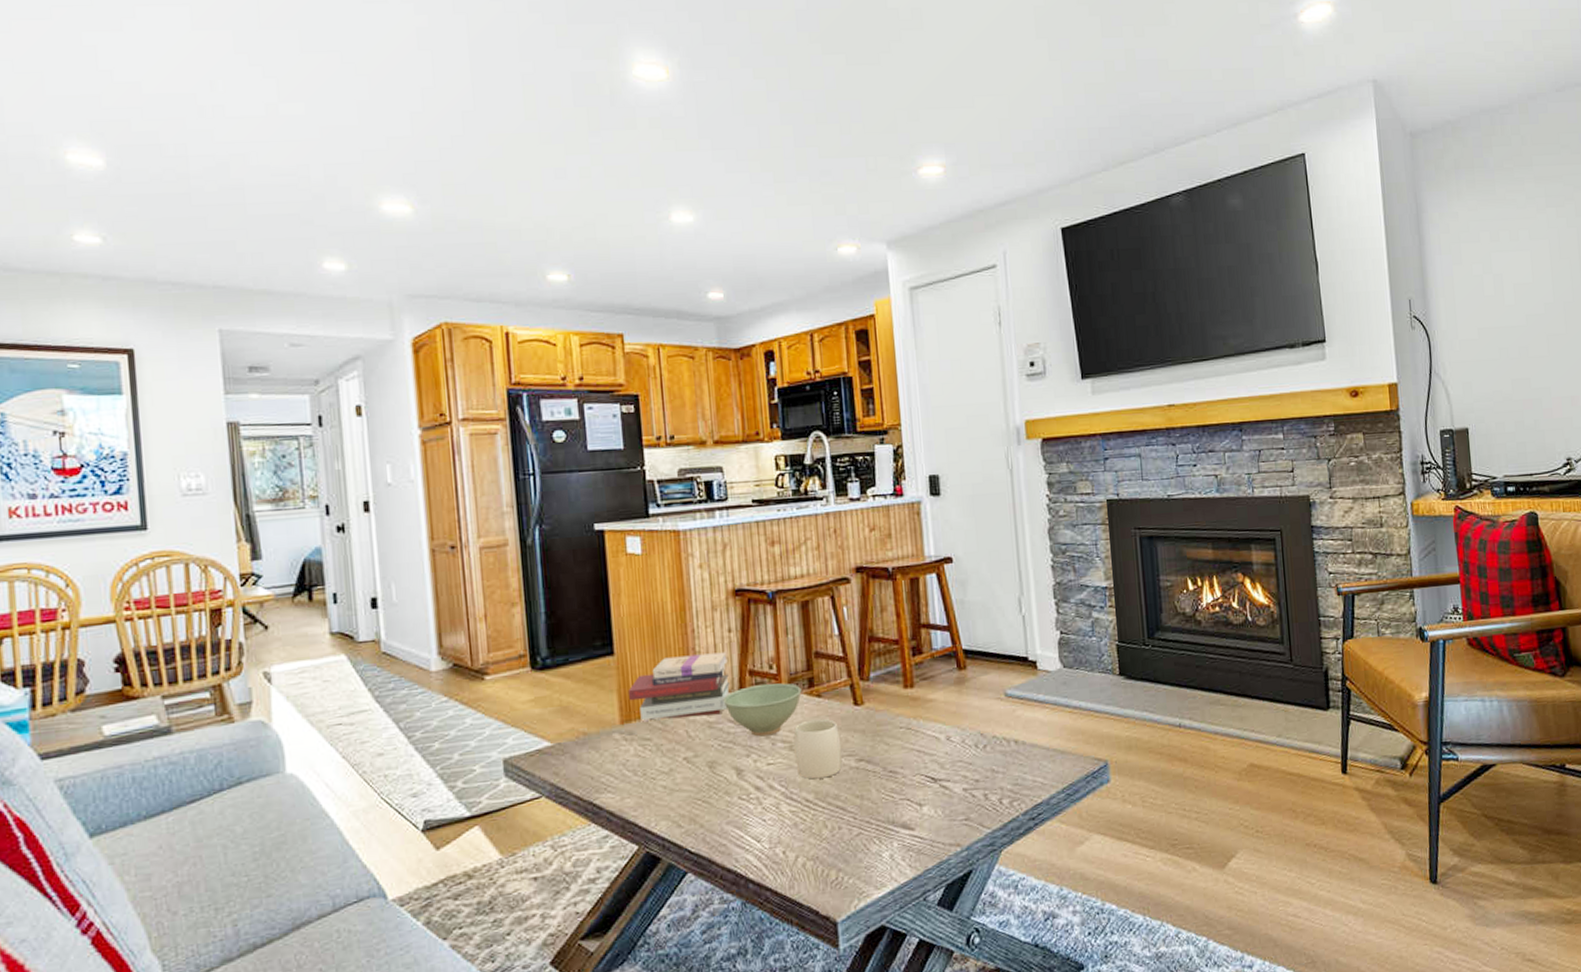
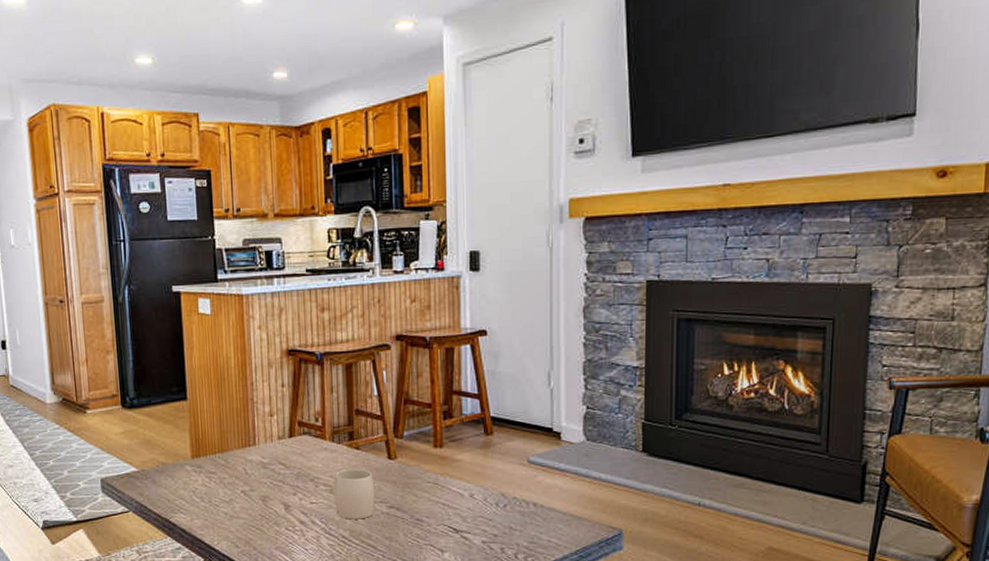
books: present [627,652,730,721] -> none [197,404,281,457]
bowl: present [723,683,802,737] -> none [275,434,343,479]

